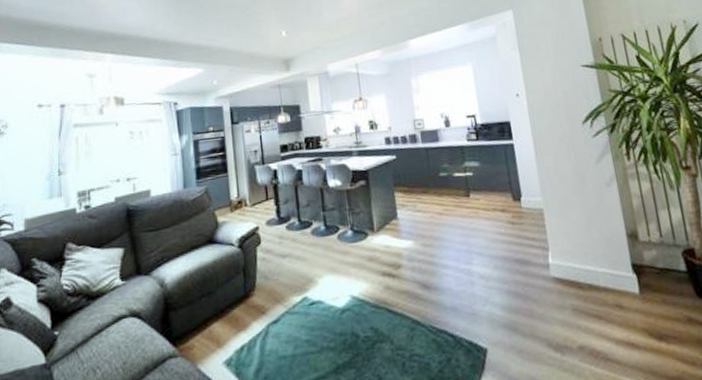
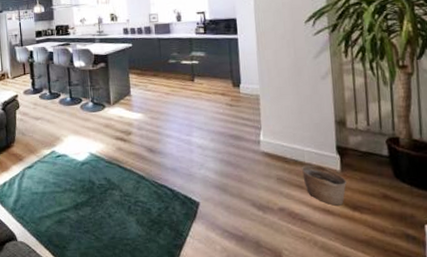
basket: none [597,288,648,337] -> present [301,165,347,206]

